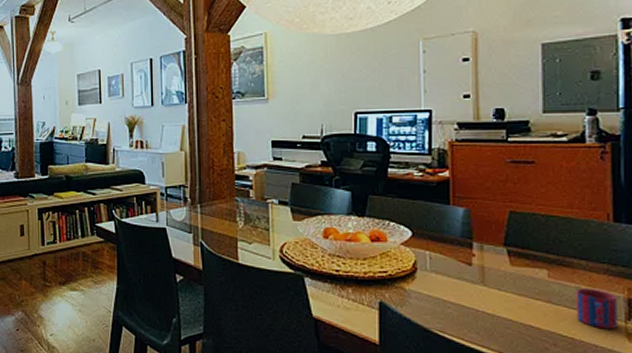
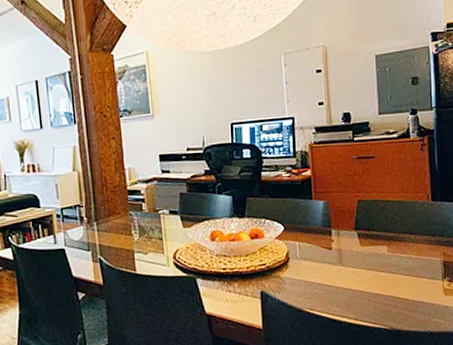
mug: present [576,288,618,328] -> none [408,256,437,288]

